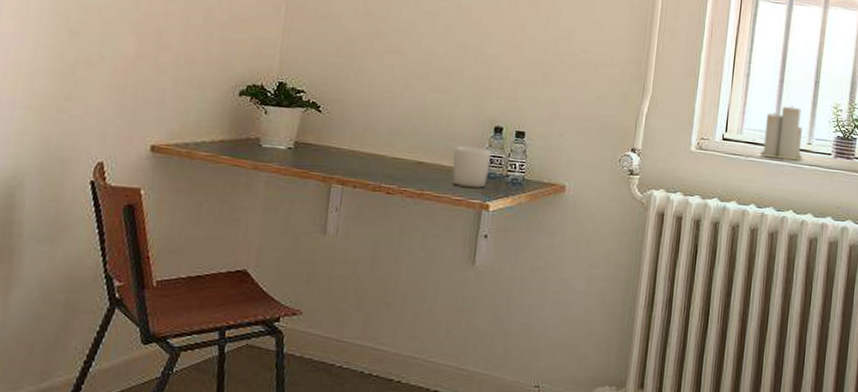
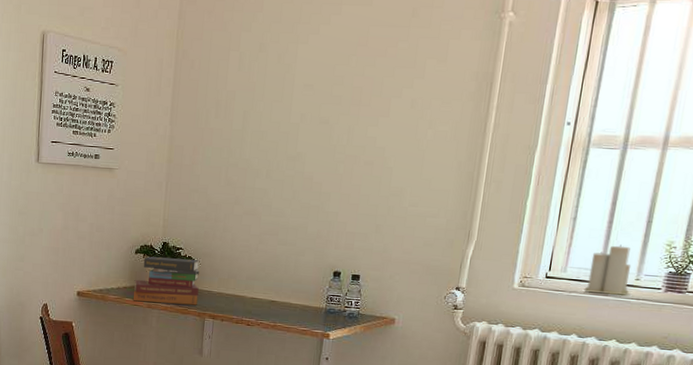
books: none [232,100,326,167] -> present [133,256,199,306]
mug: present [451,145,492,188] -> none [298,287,332,321]

